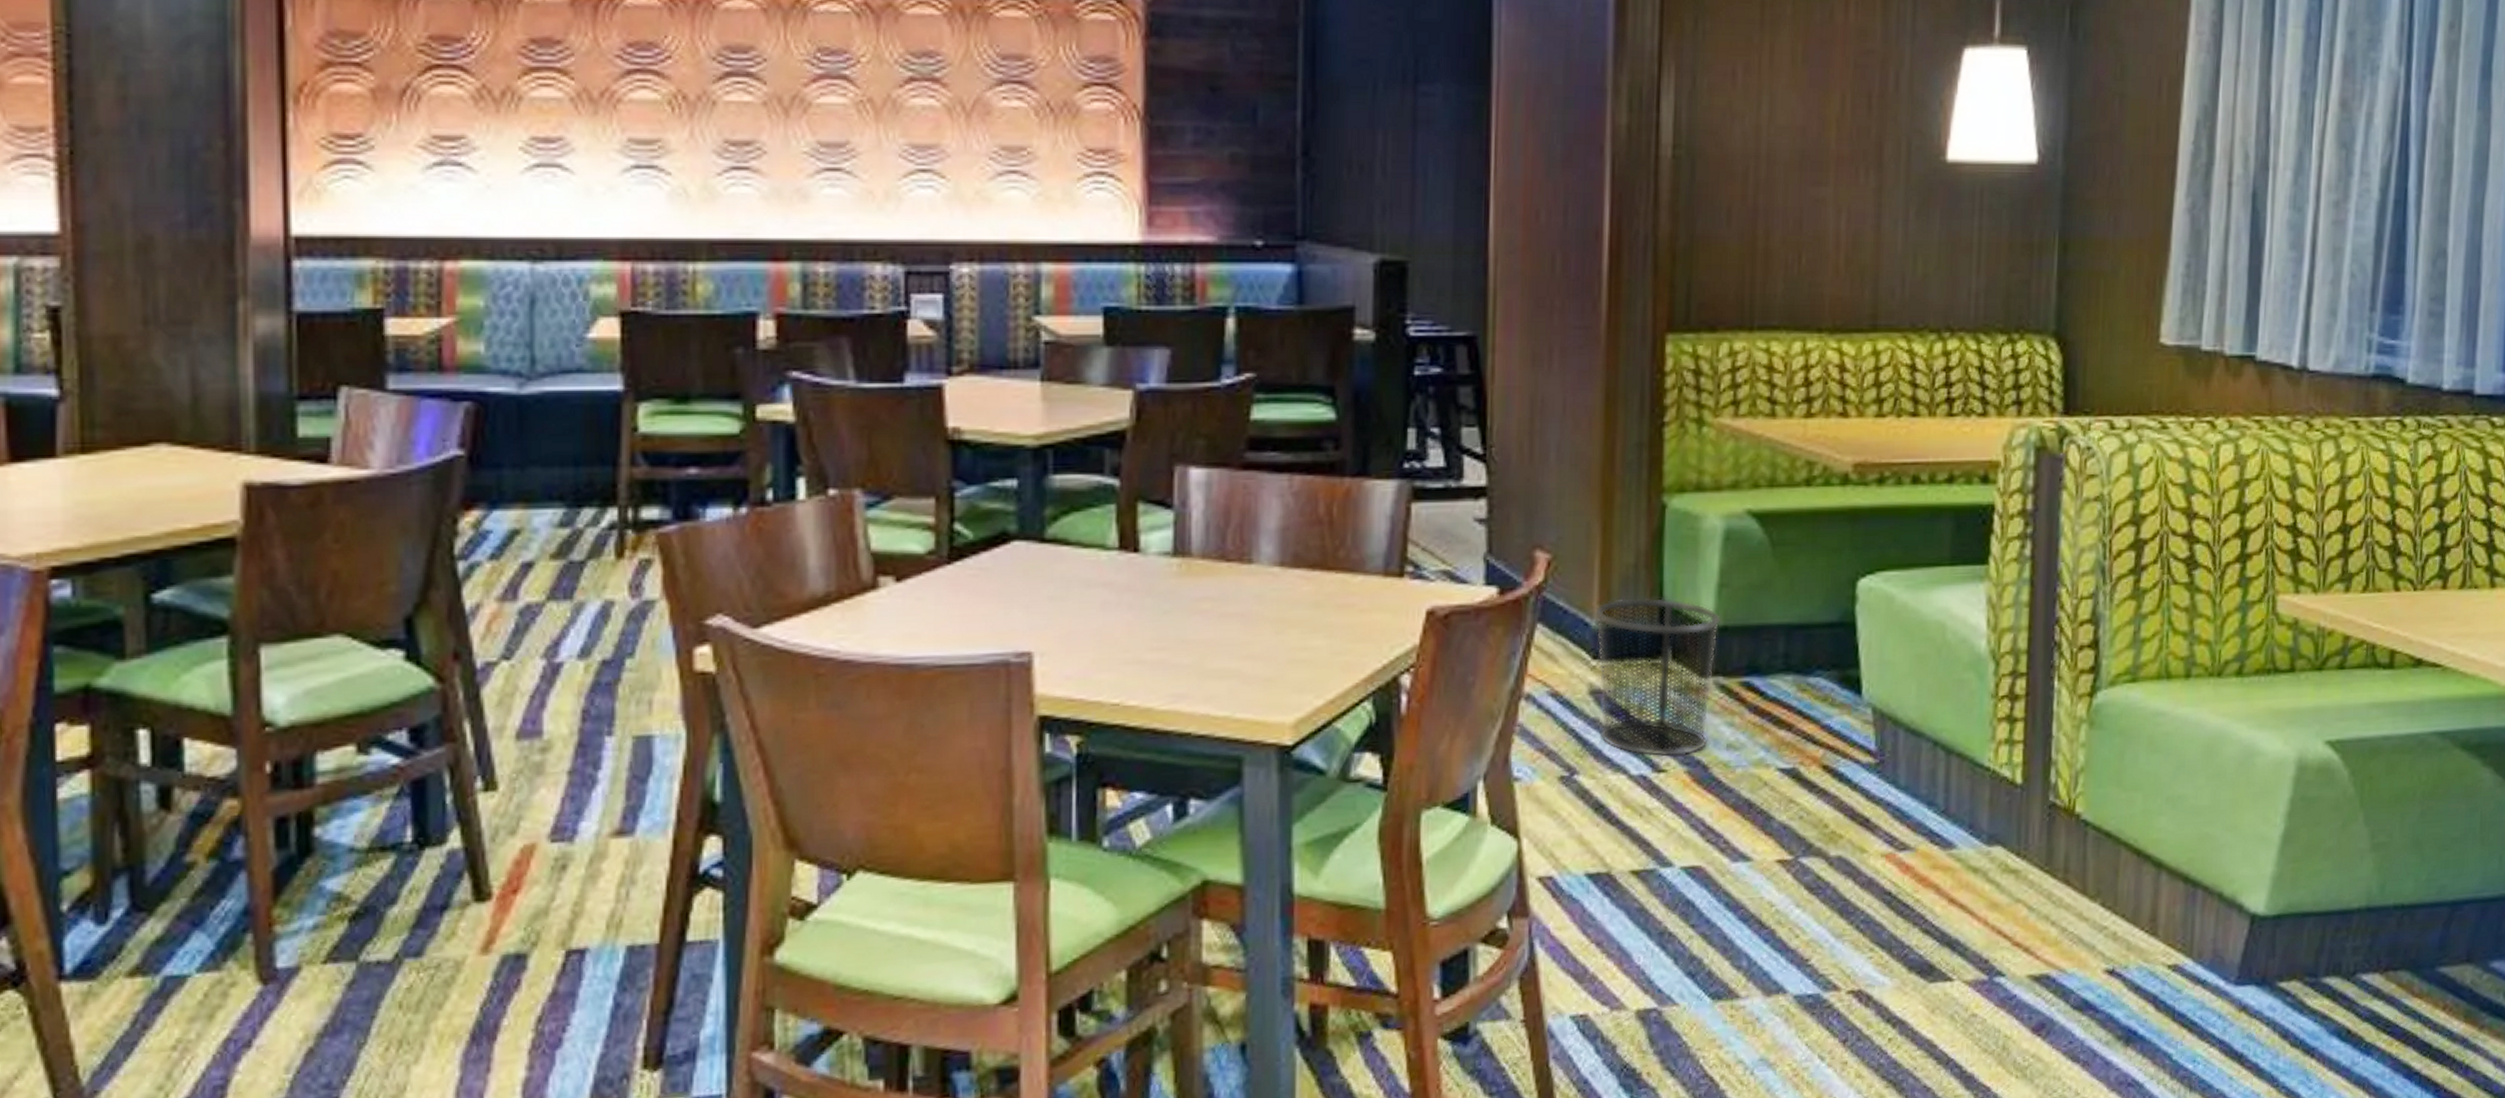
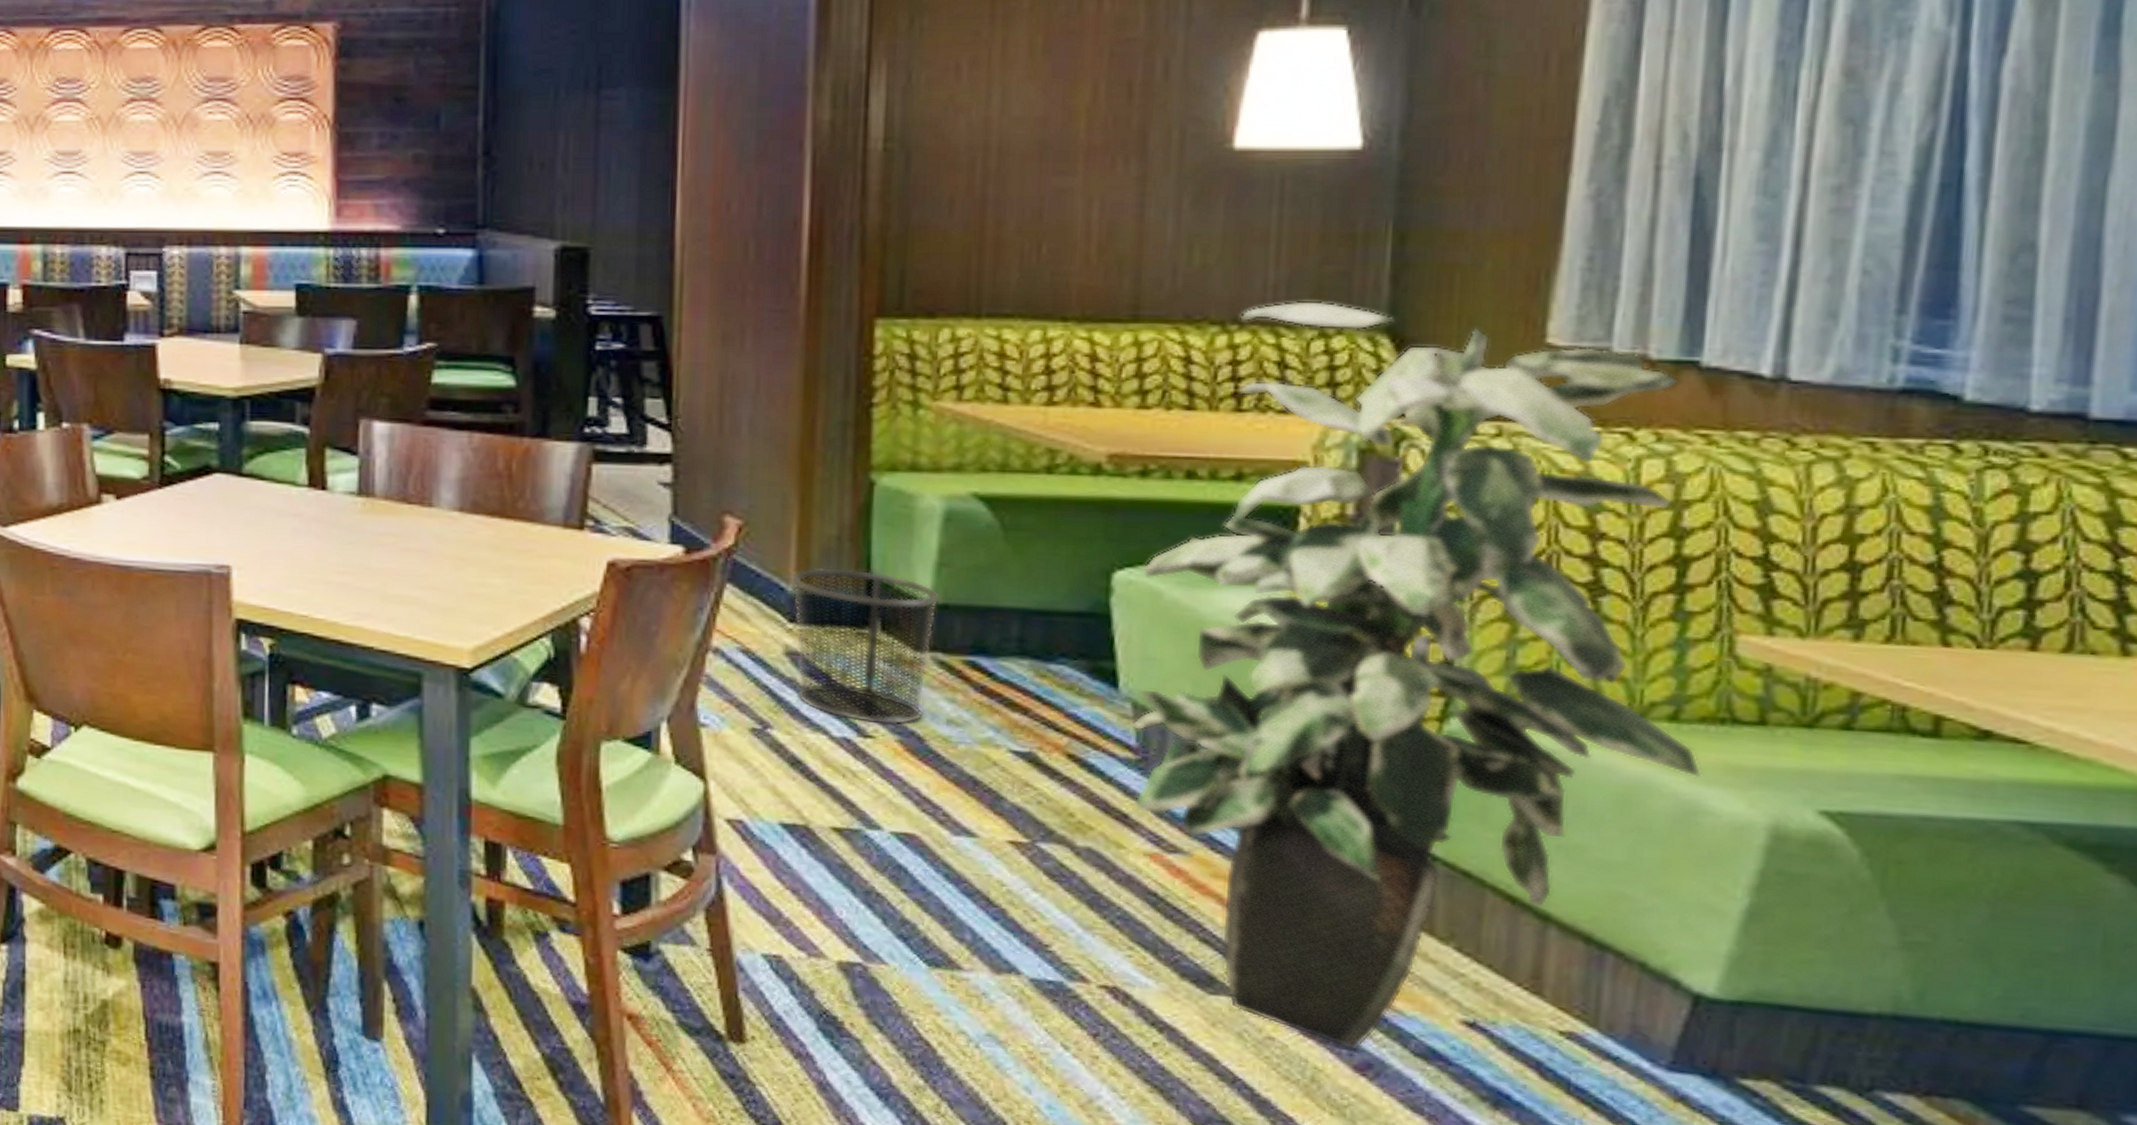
indoor plant: none [1872,307,2257,1014] -> present [1132,300,1703,1051]

